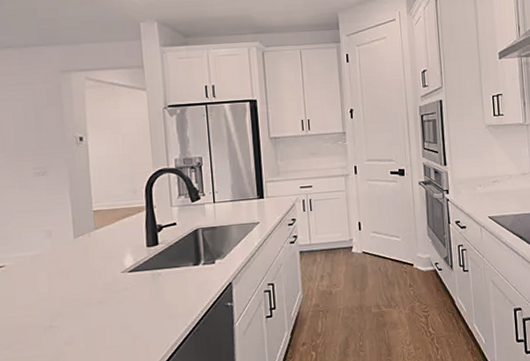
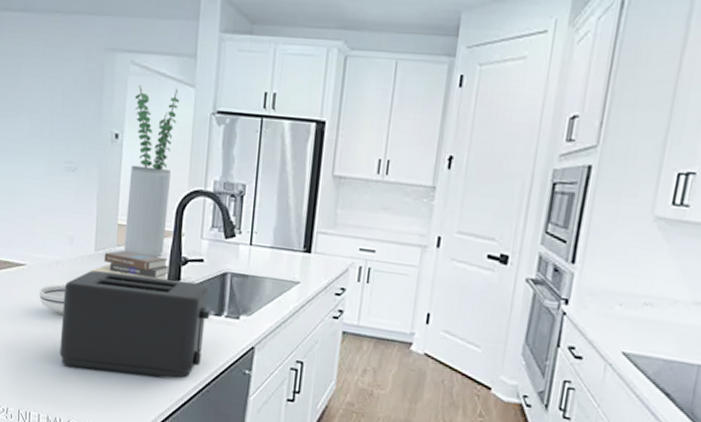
bowl: none [22,274,51,302] -> present [39,284,65,315]
toaster: none [47,242,191,346] -> present [59,270,212,379]
books: none [71,229,147,257] -> present [90,250,169,281]
vase: none [94,93,139,233] -> present [123,85,180,257]

